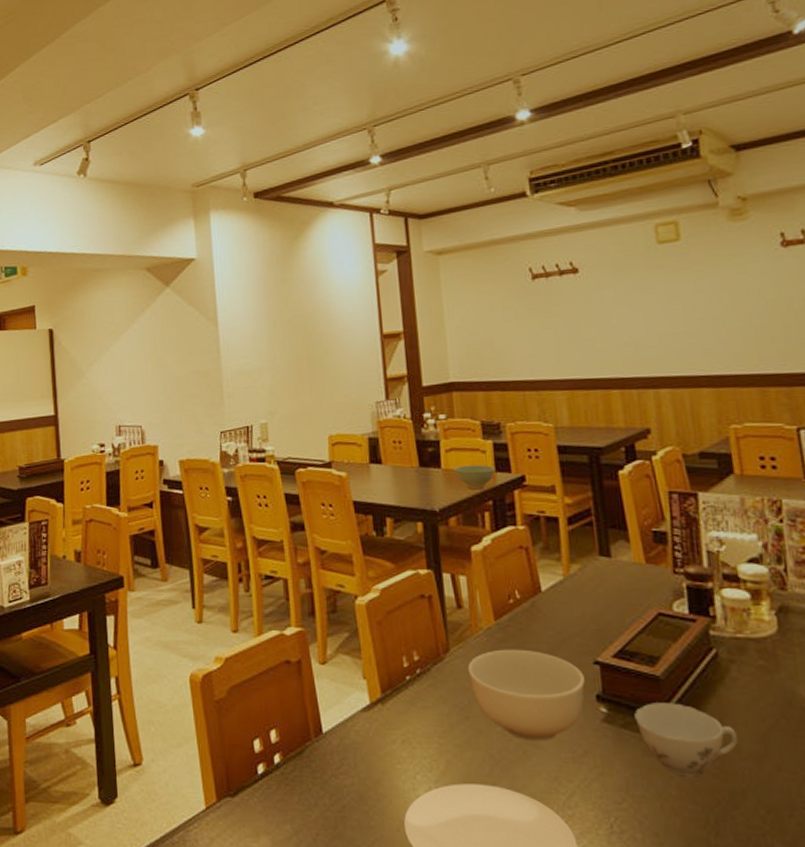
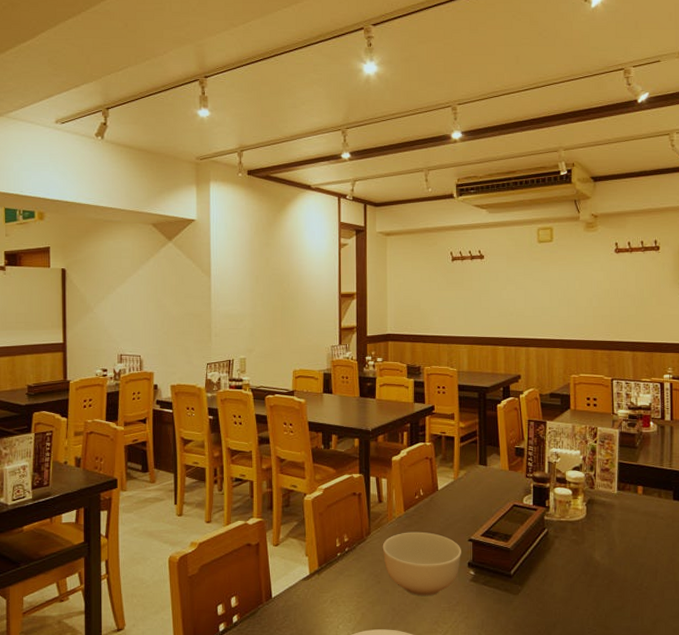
bowl: present [454,464,496,490] -> none [385,397,414,415]
teacup: present [634,703,738,777] -> none [492,566,554,616]

